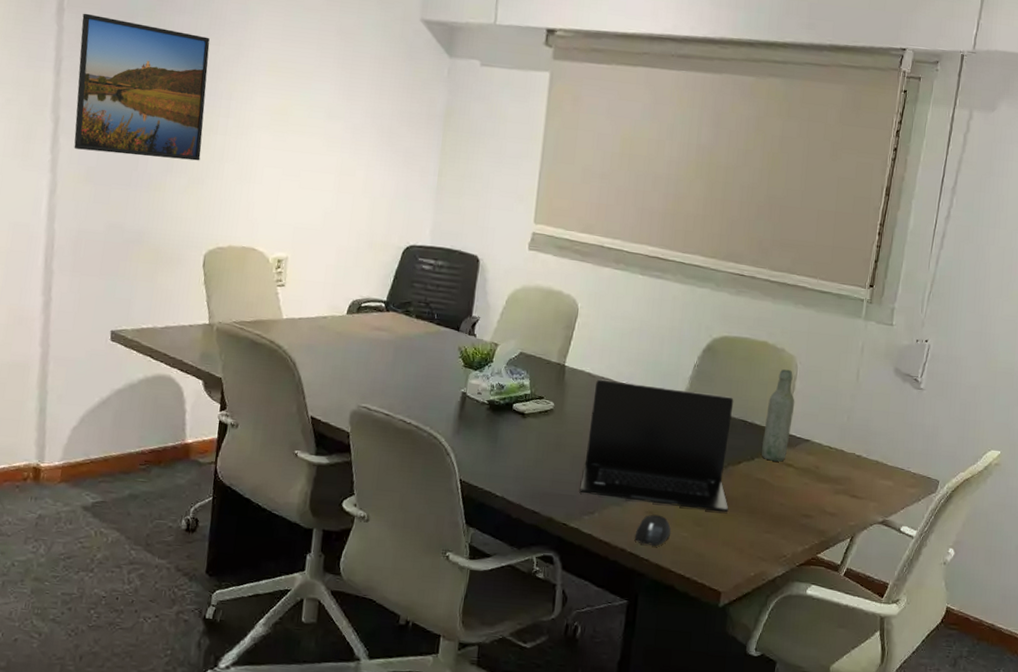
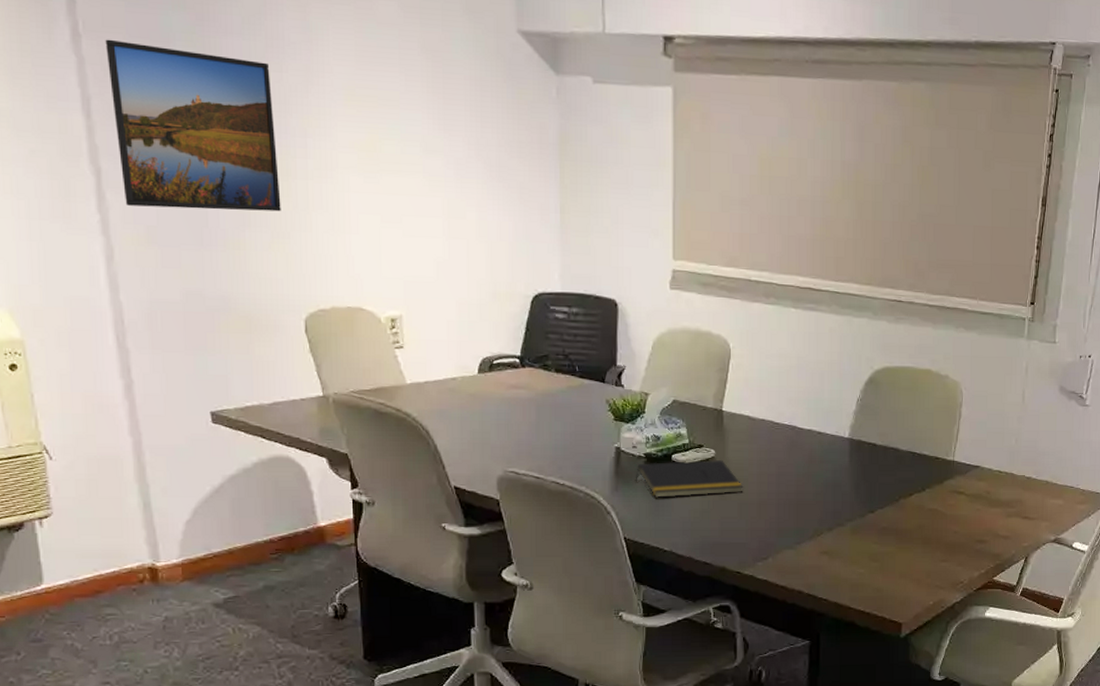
notepad: none [476,409,578,447] -> present [635,459,744,499]
laptop: present [579,379,734,513] -> none [750,422,904,546]
mouse: present [635,514,671,547] -> none [811,554,847,586]
bottle: present [761,369,795,462] -> none [931,397,962,490]

